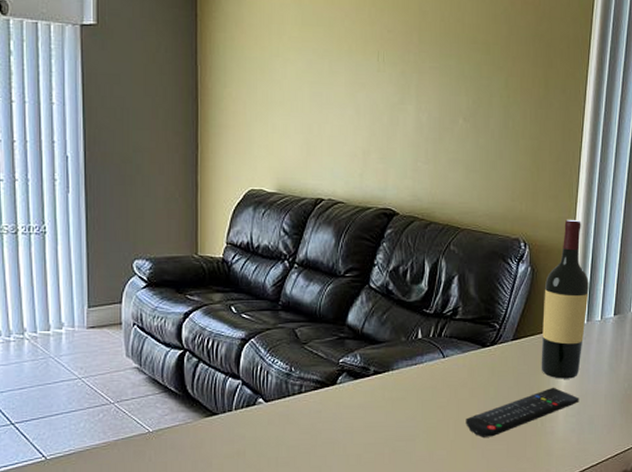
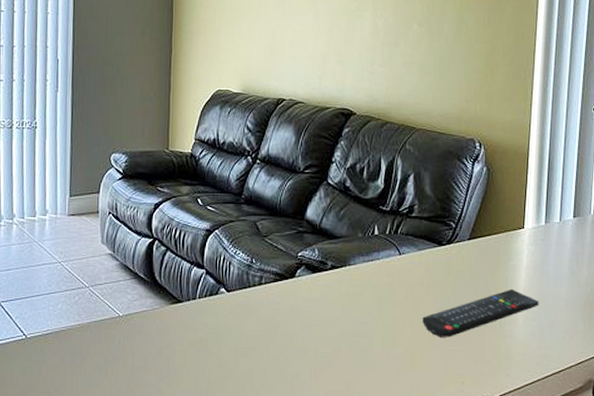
wine bottle: present [541,219,589,379] -> none [498,120,546,281]

